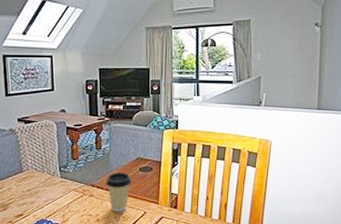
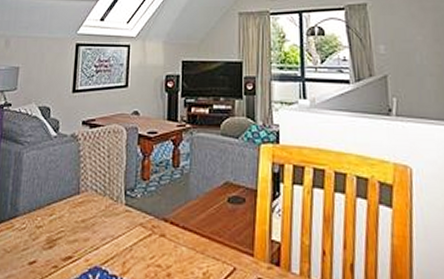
coffee cup: present [106,172,131,212] -> none [183,202,216,265]

